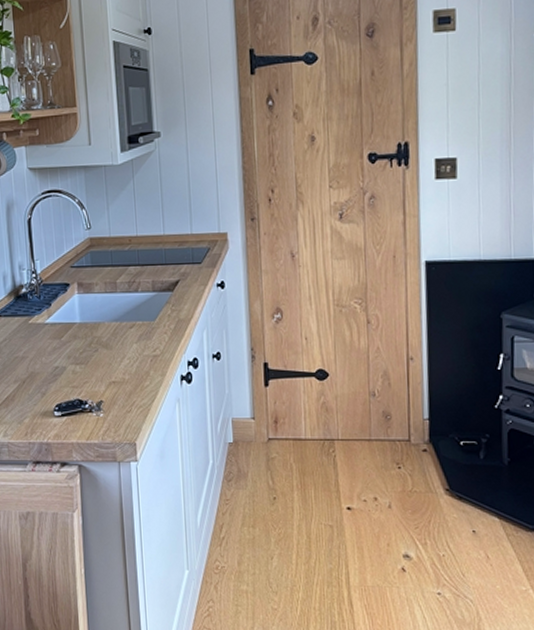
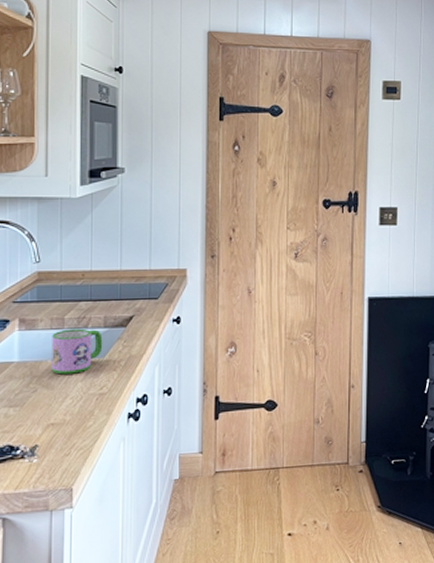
mug: none [107,292,153,336] -> present [52,328,103,375]

